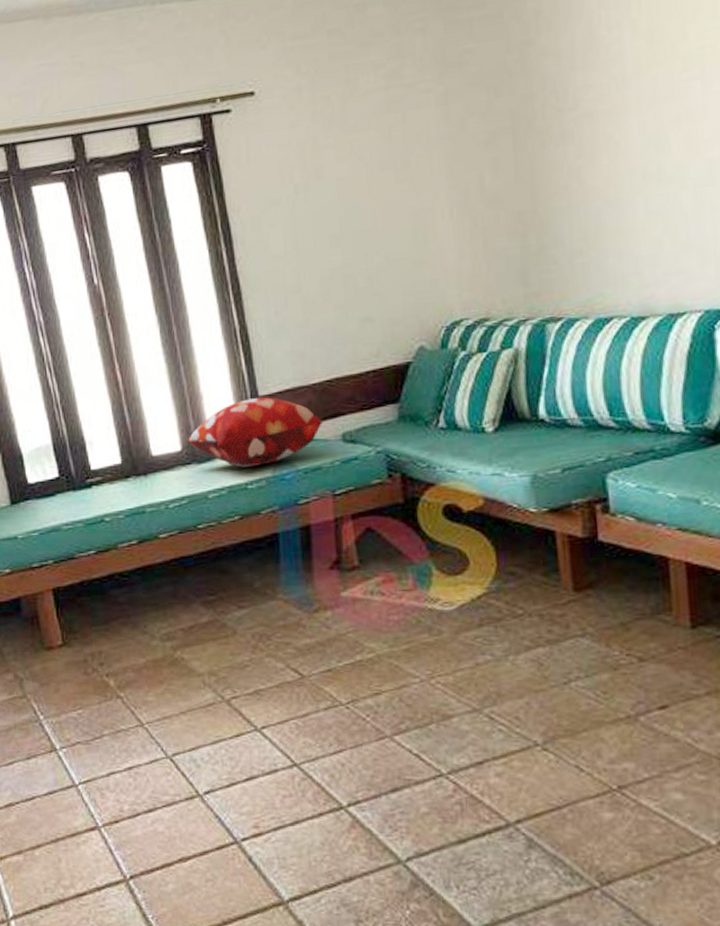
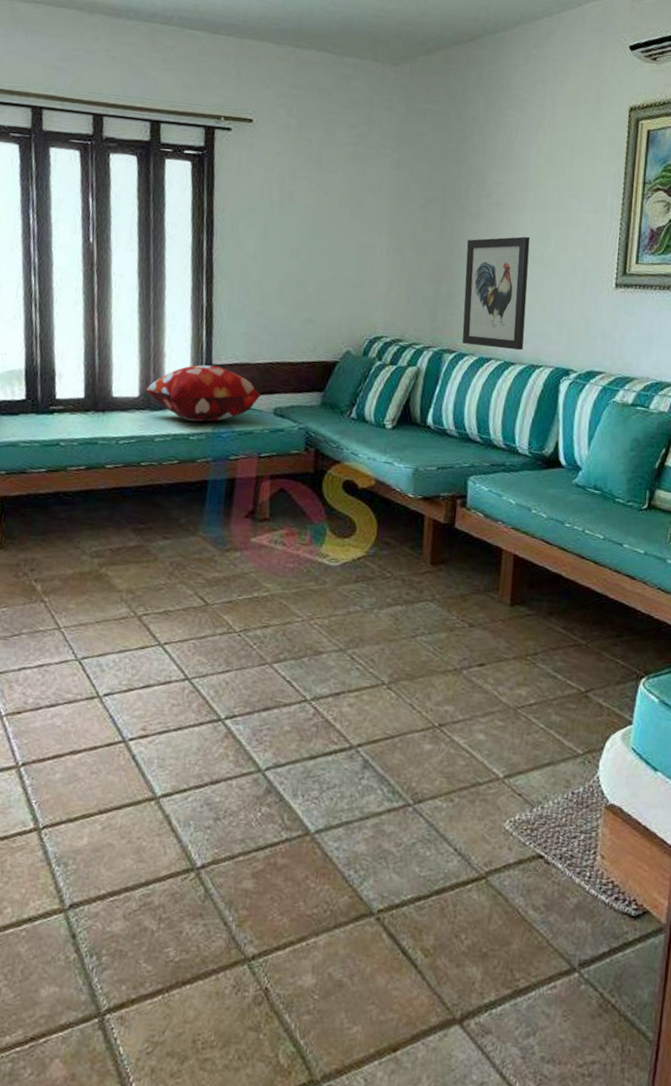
wall art: none [554,148,656,306] -> present [462,236,530,351]

